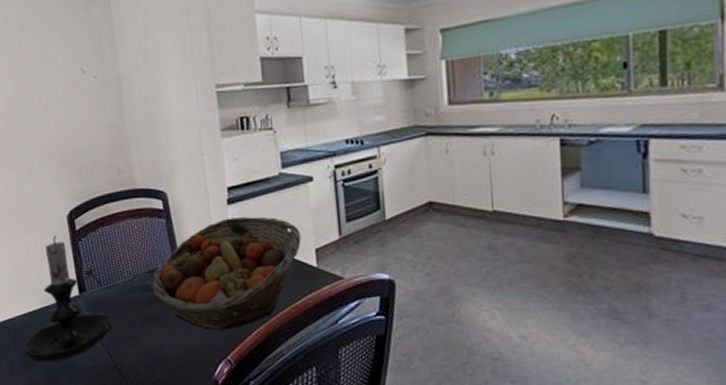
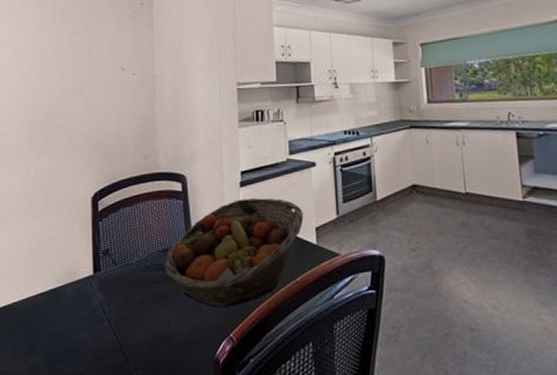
candle holder: present [22,236,113,363] -> none [29,216,123,347]

